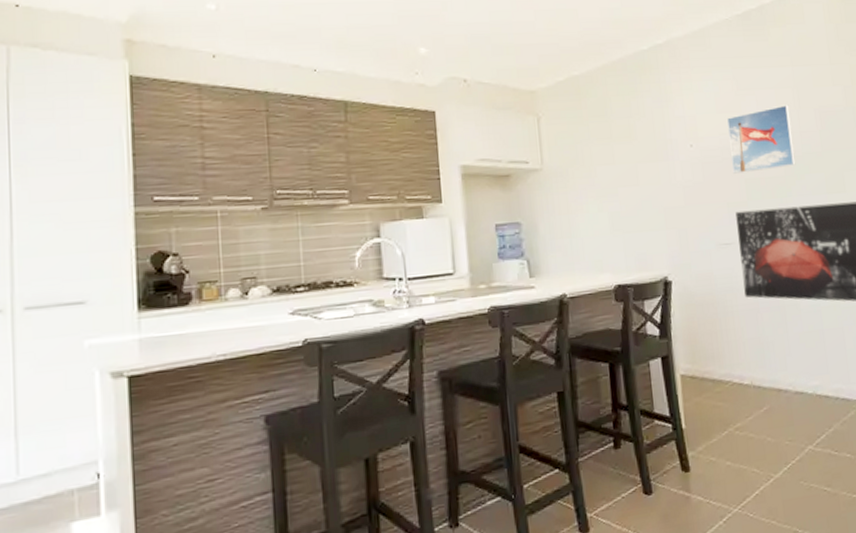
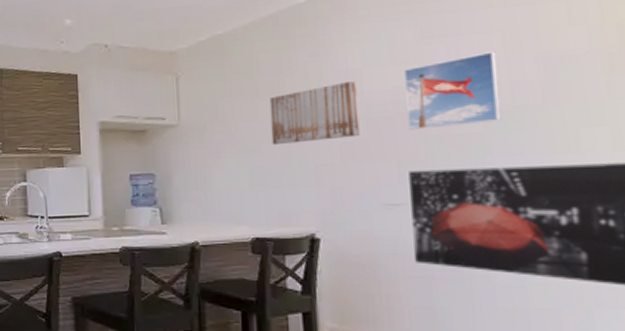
wall art: none [623,126,698,190] -> present [269,80,360,146]

